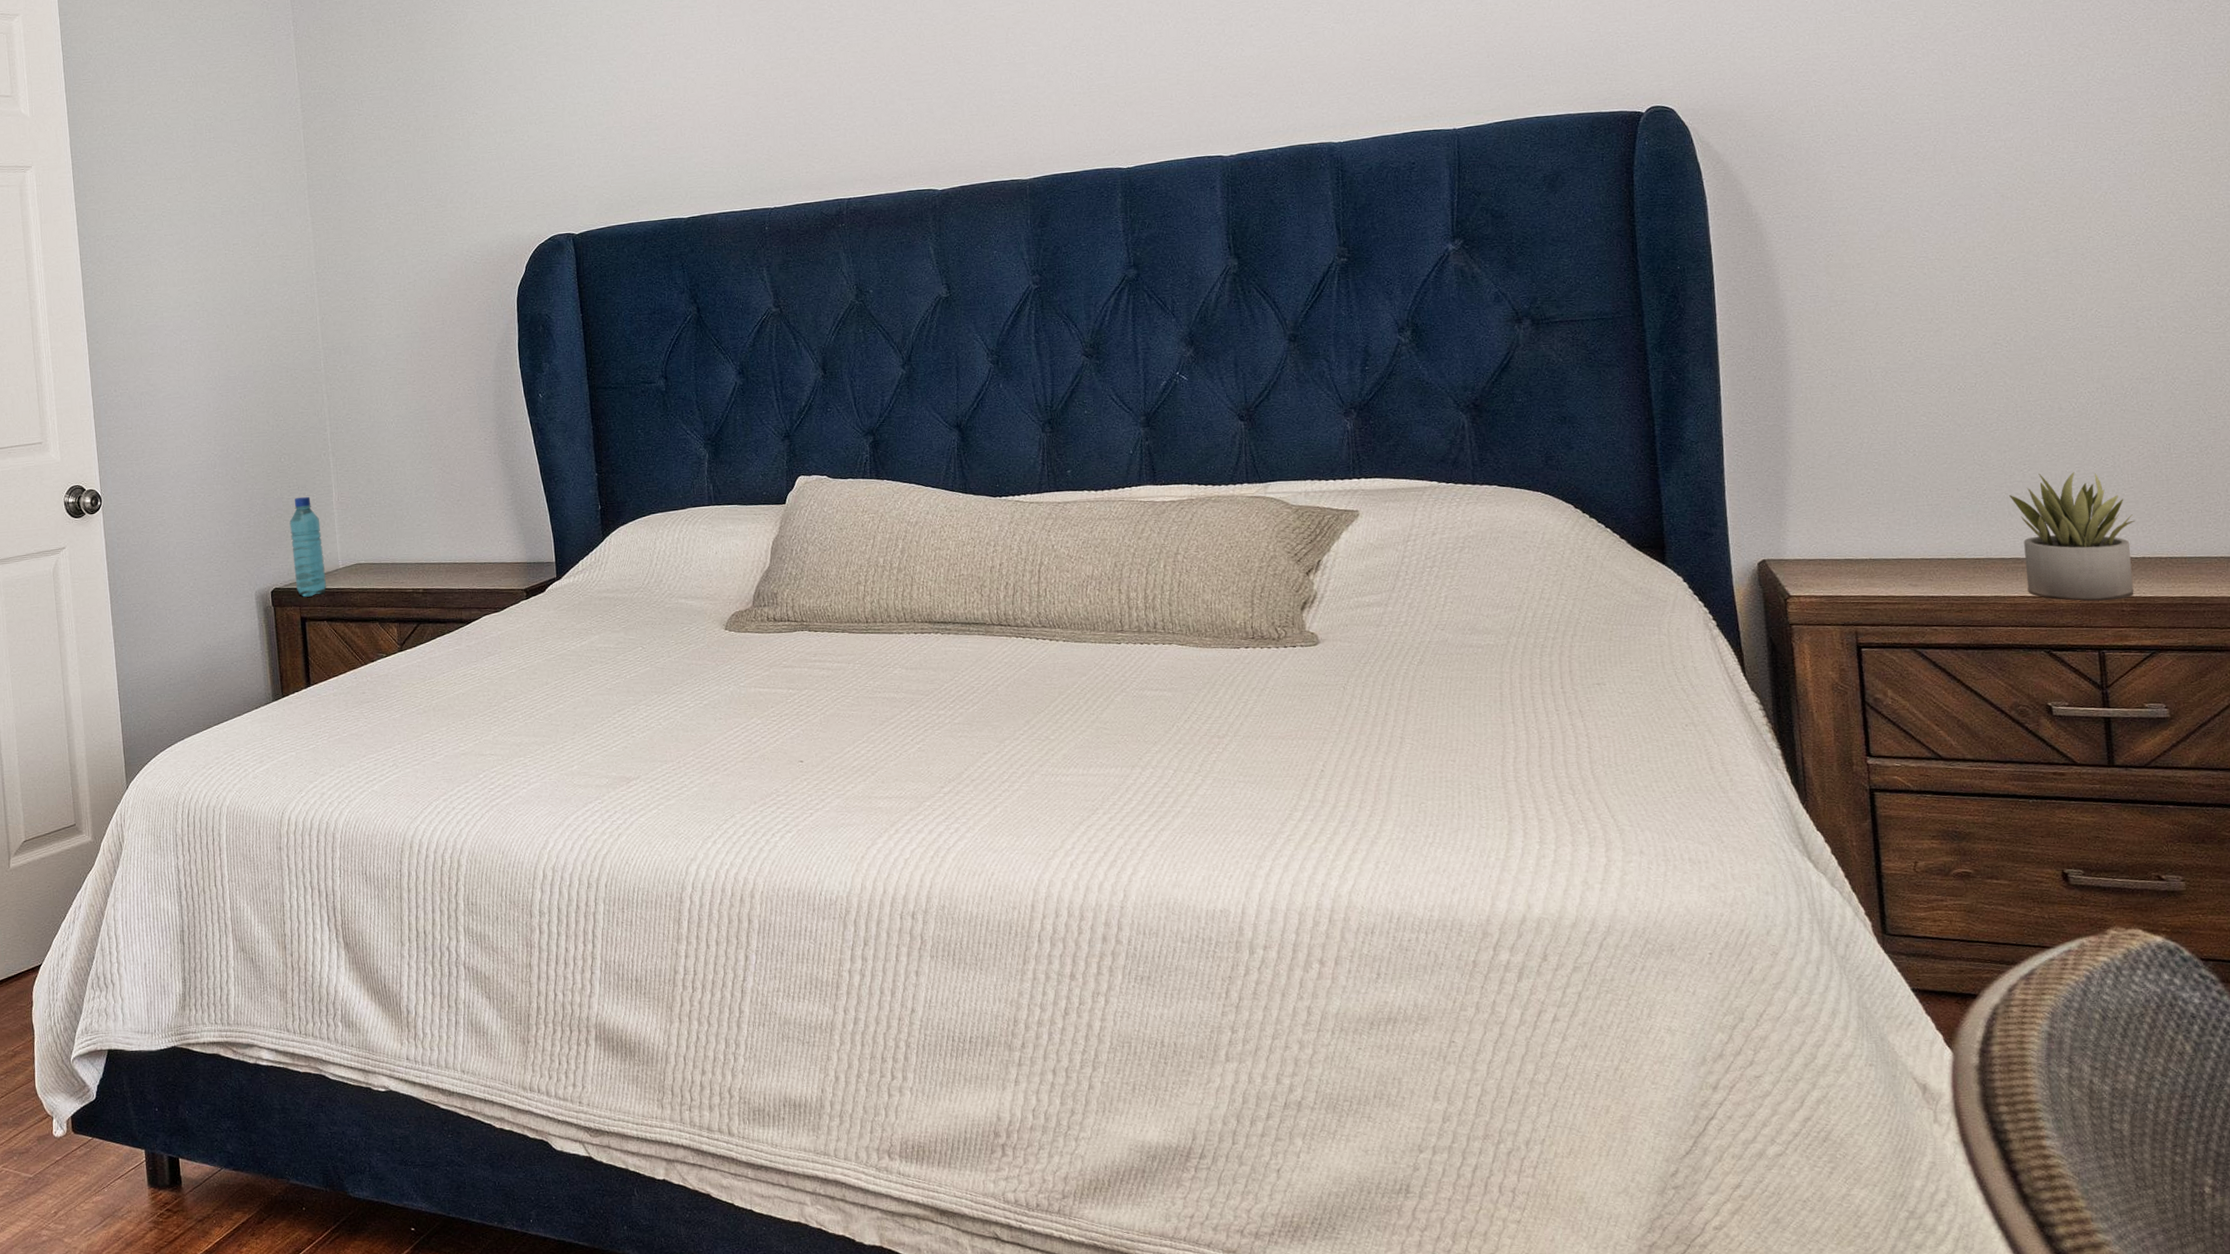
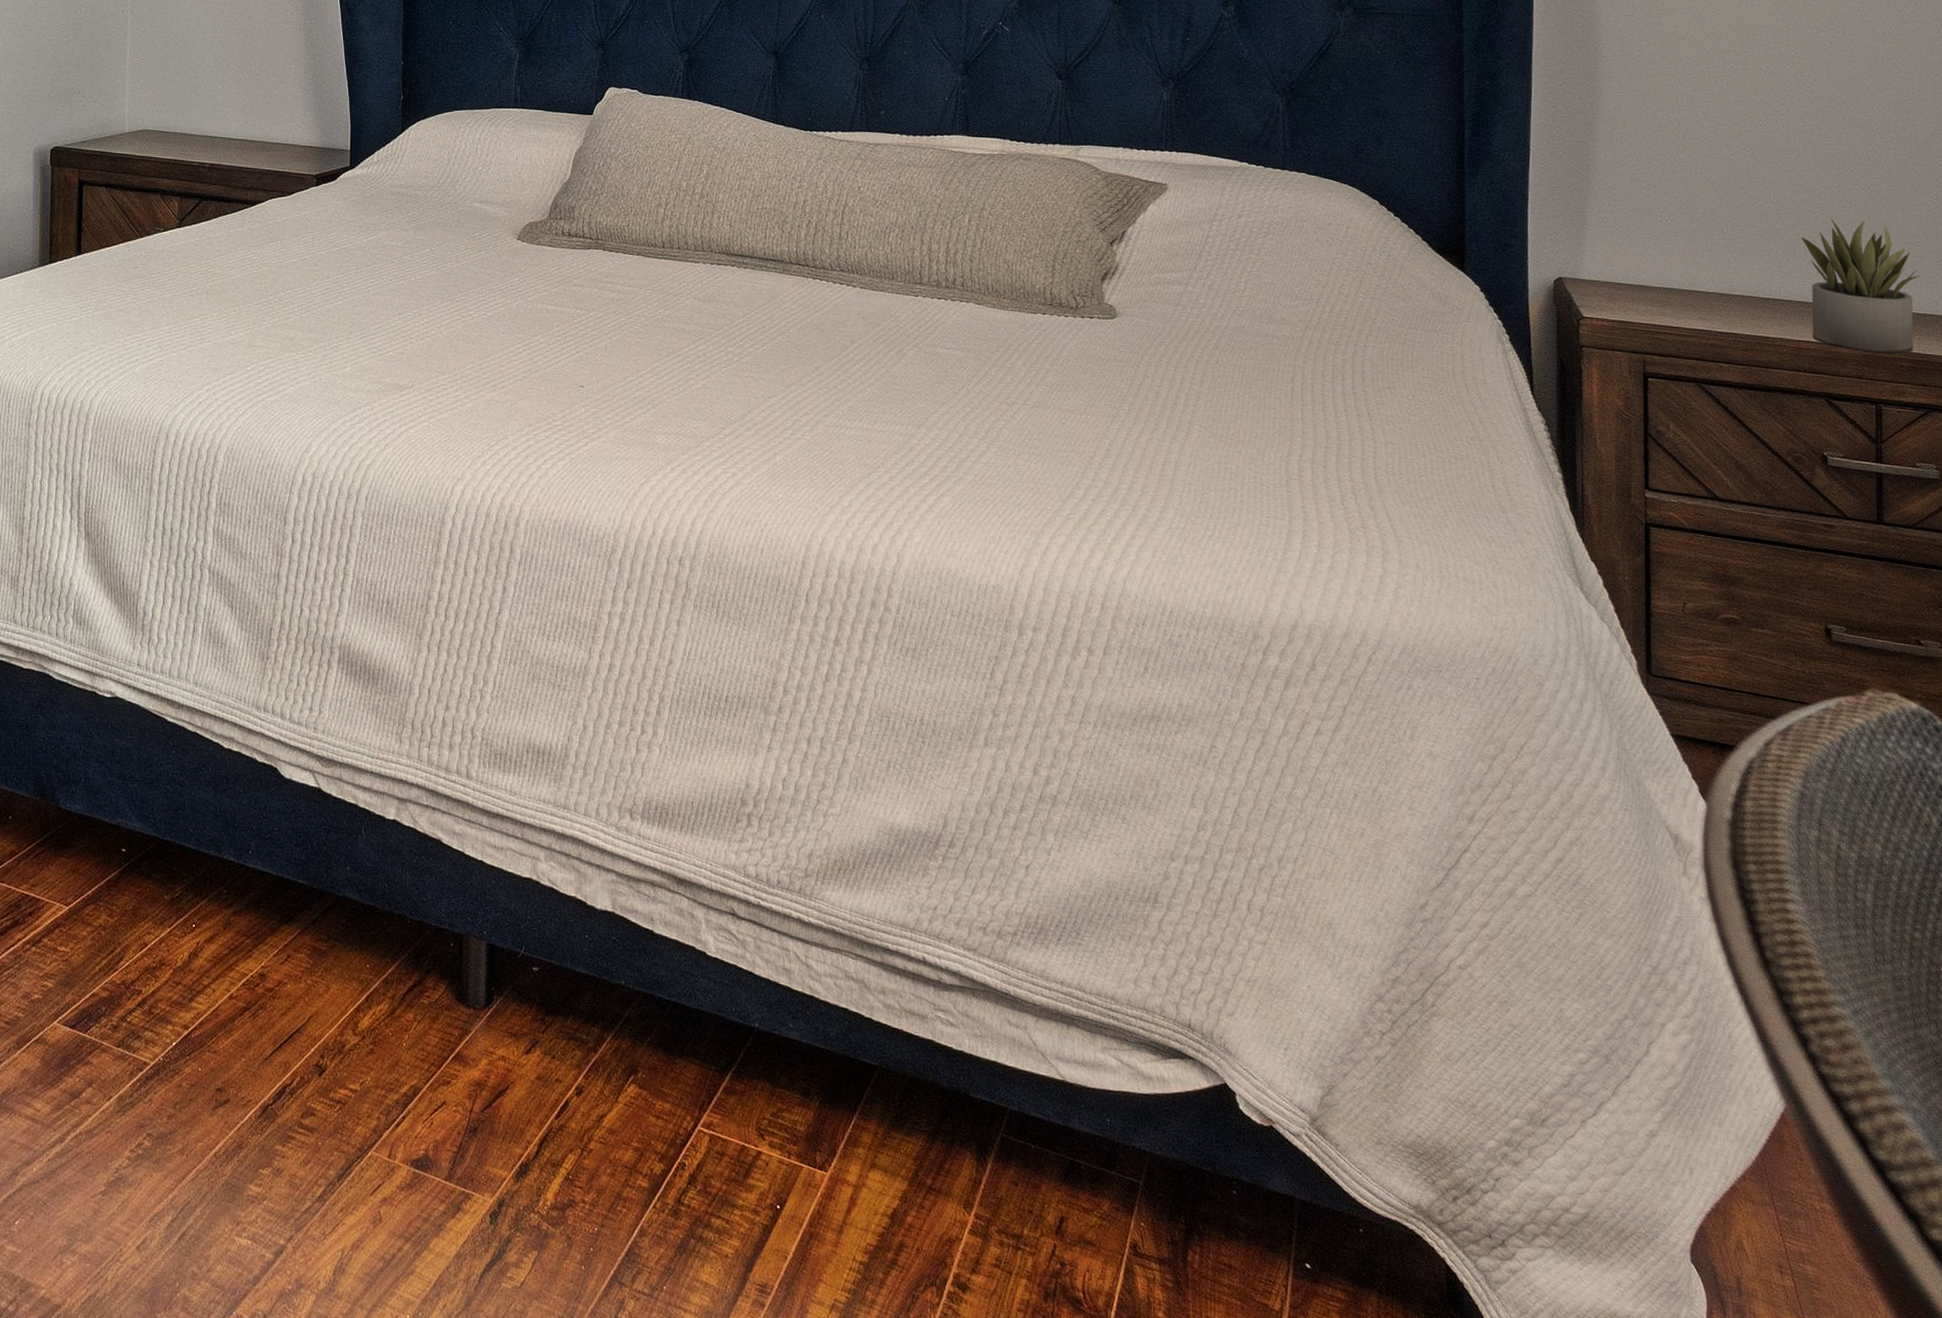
water bottle: present [289,497,326,597] -> none [77,54,110,160]

